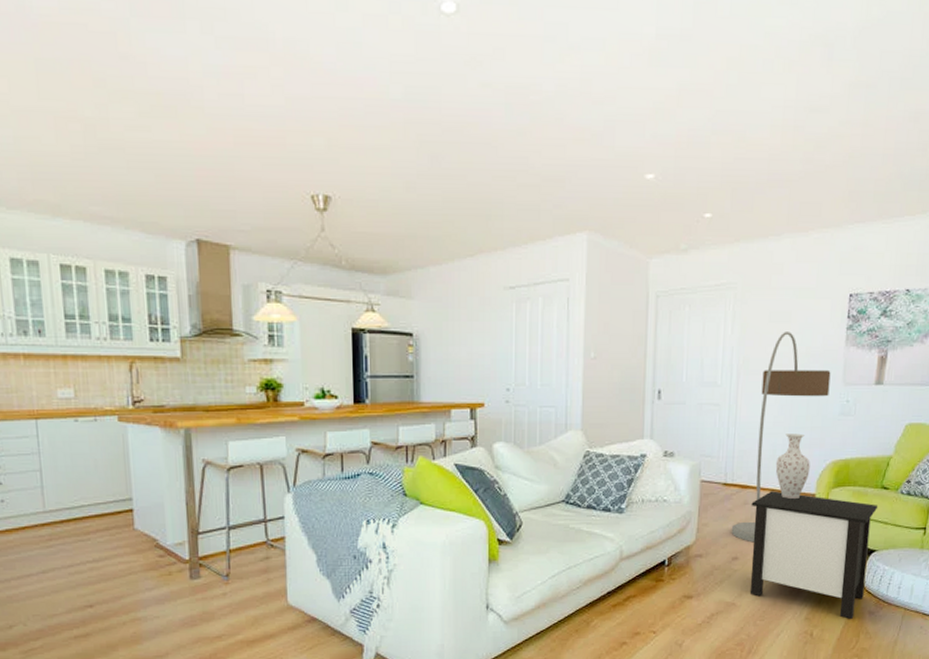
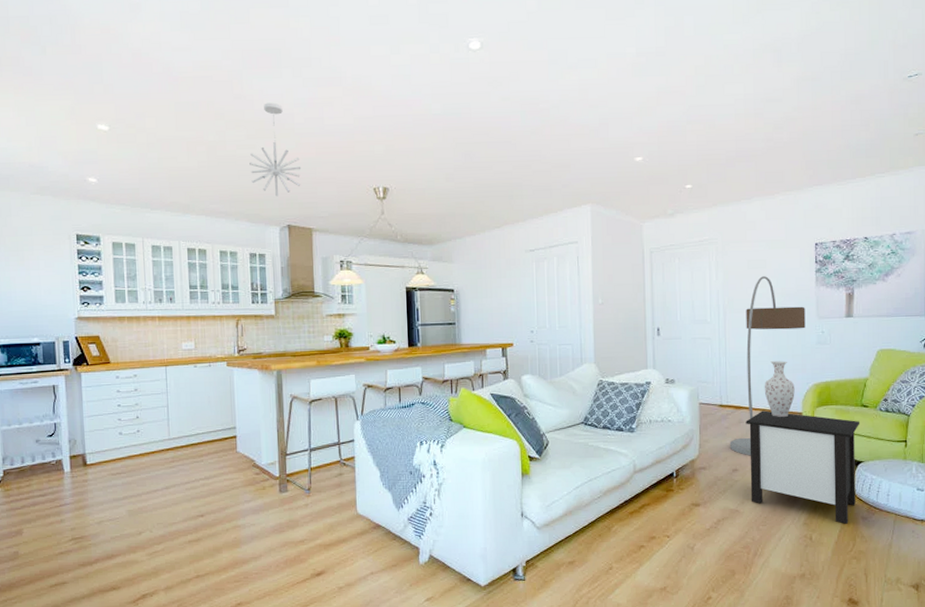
pendant light: none [143,68,214,200] -> present [249,102,301,197]

